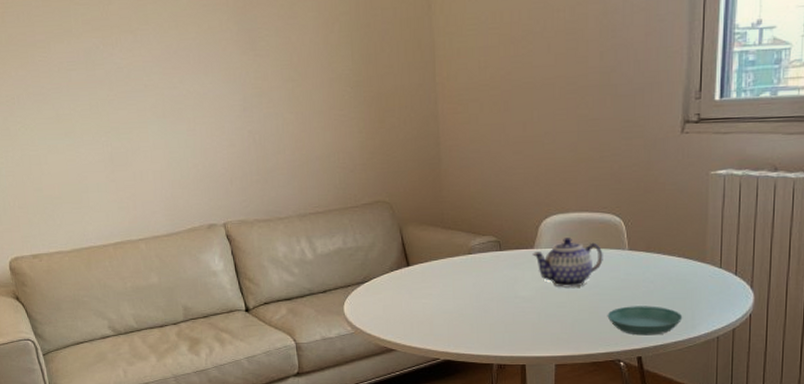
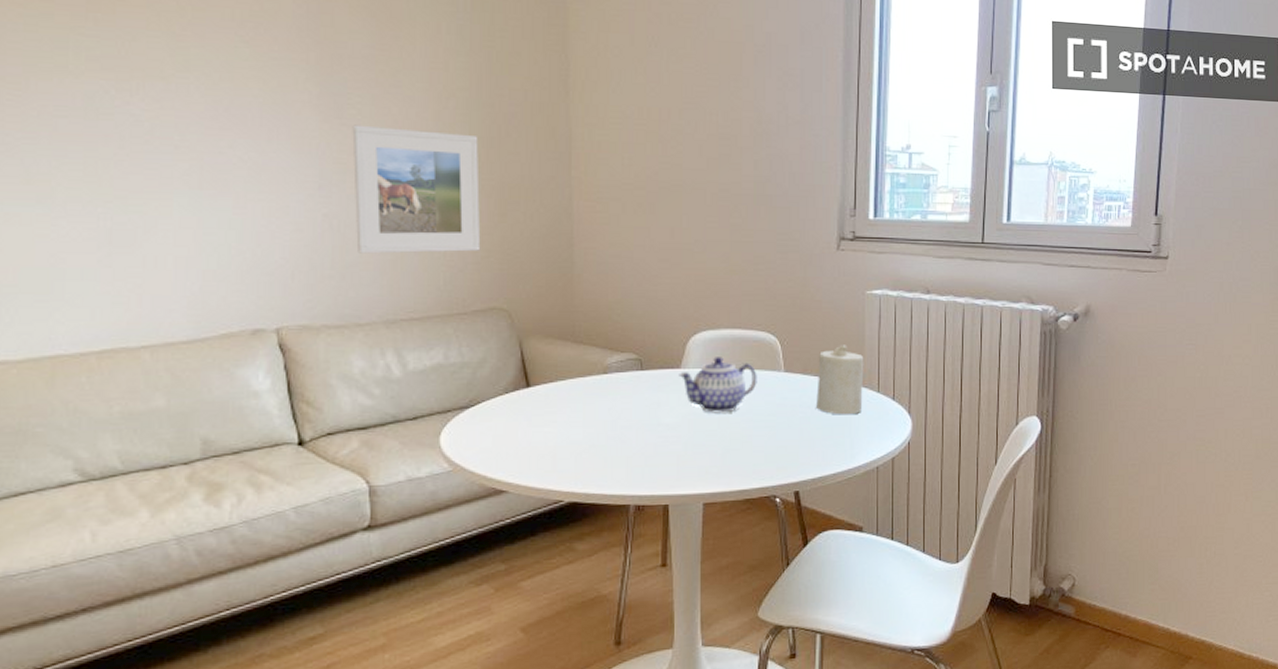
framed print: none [263,53,366,161] -> present [352,124,481,254]
saucer: present [607,306,683,336] -> none [761,433,842,467]
candle: none [659,224,707,289] -> present [816,345,864,415]

